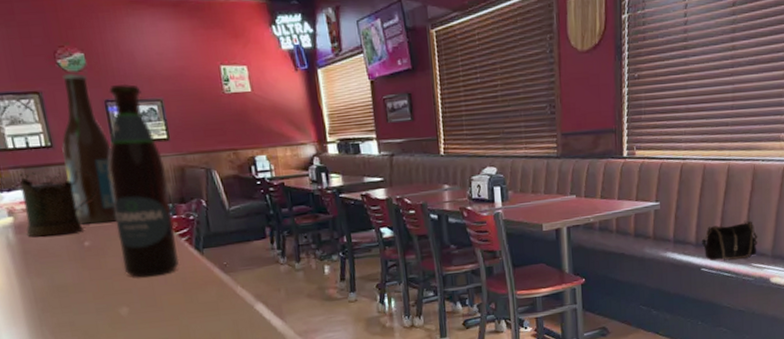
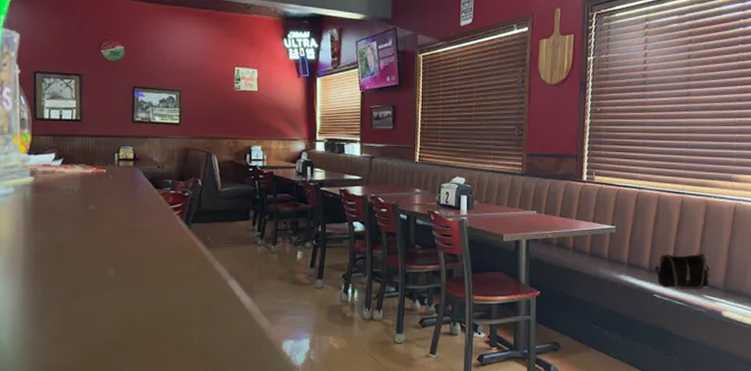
beer mug: present [19,169,98,237] -> none [41,140,112,197]
beer bottle: present [61,72,117,225] -> none [86,61,130,190]
bottle: present [107,83,179,277] -> none [118,74,173,243]

